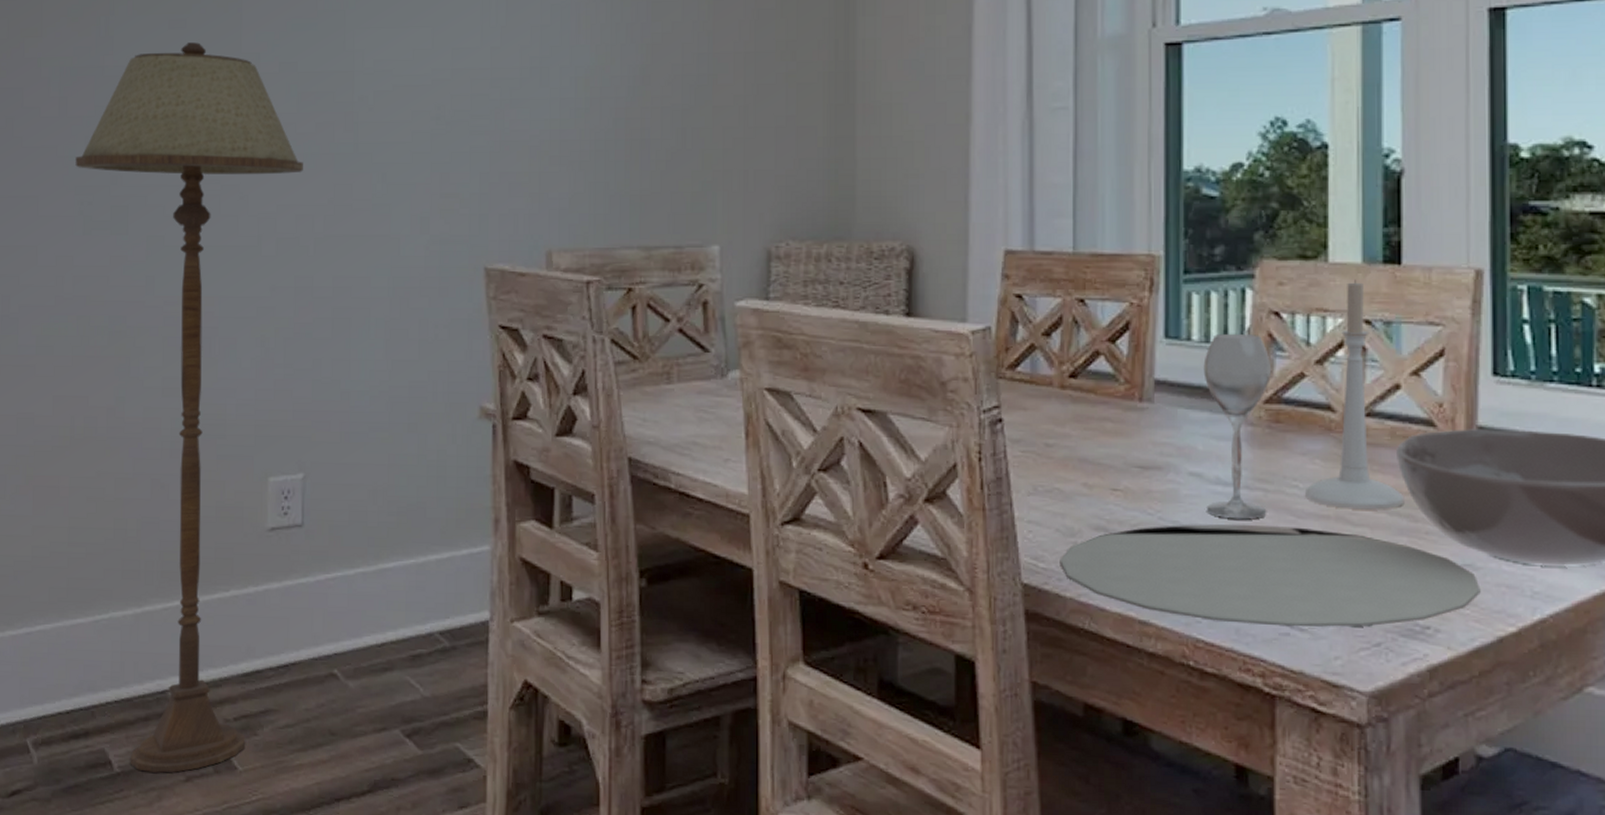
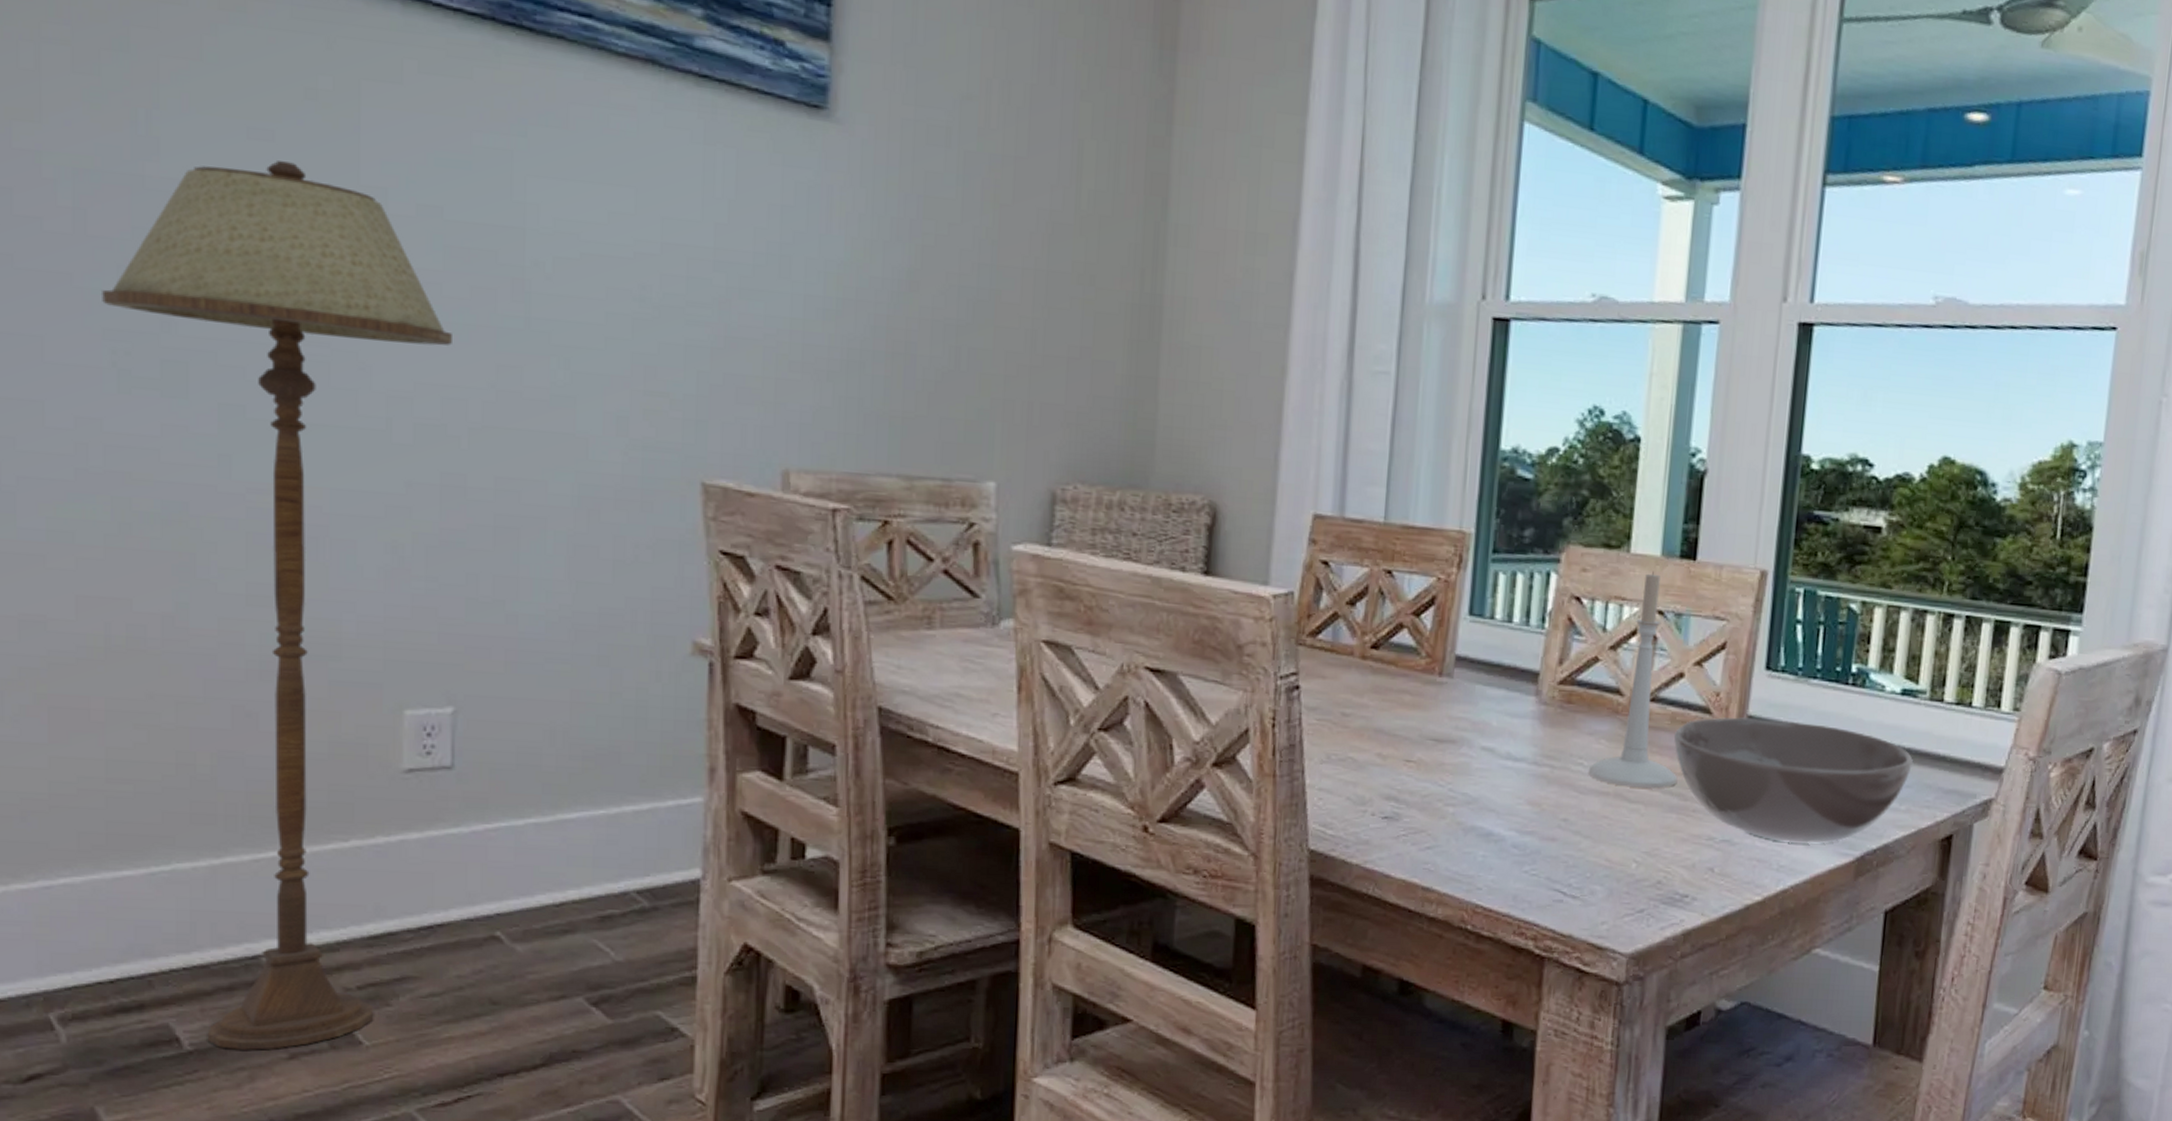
placemat: present [1059,523,1481,628] -> none [1348,796,1735,895]
wineglass: present [1203,333,1271,520] -> none [1496,614,1568,794]

